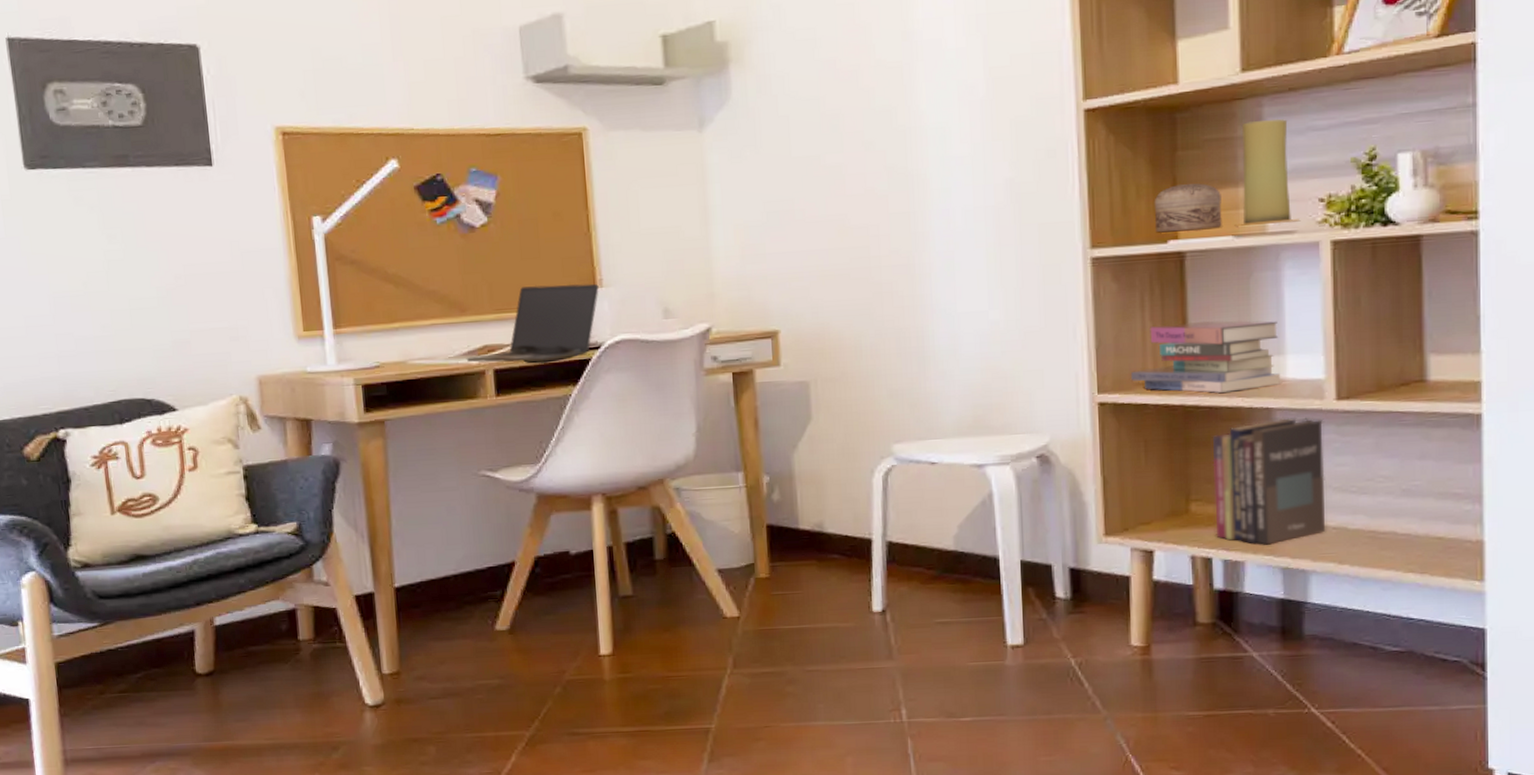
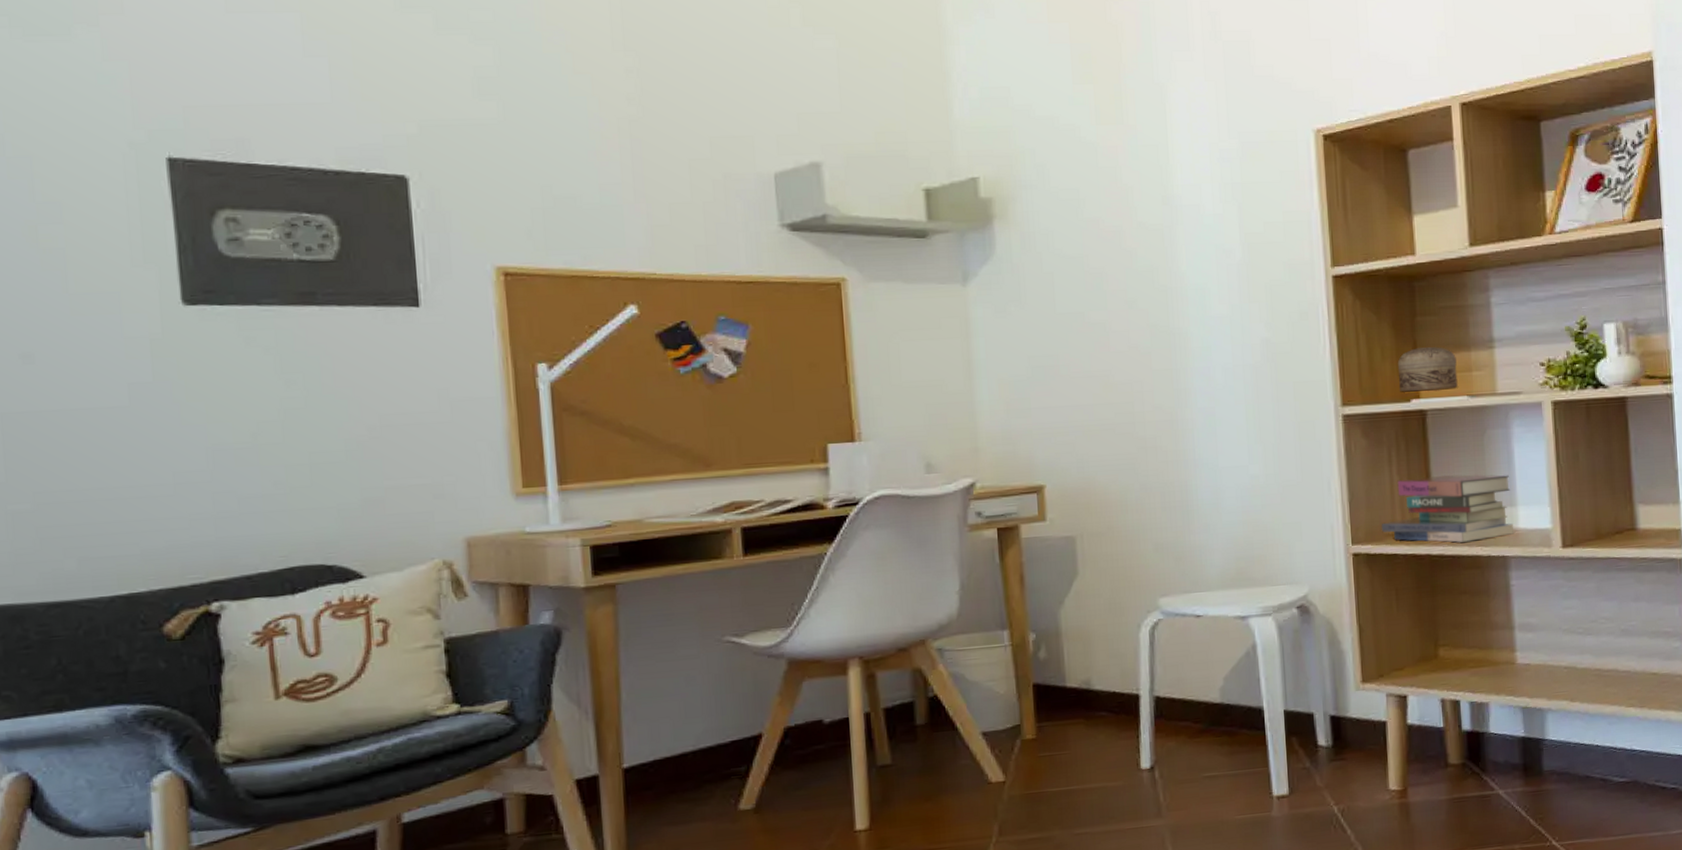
laptop: present [466,283,599,363] -> none [710,437,858,521]
books: present [1212,418,1326,545] -> none [1457,565,1558,686]
candle: present [1234,119,1300,226] -> none [1468,290,1524,387]

